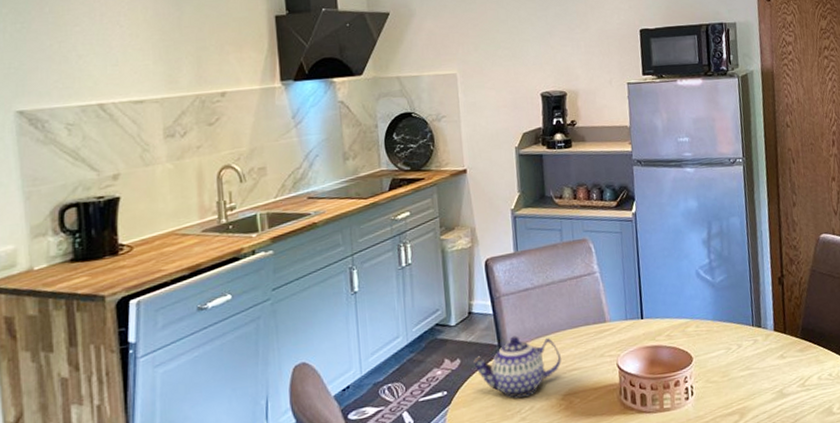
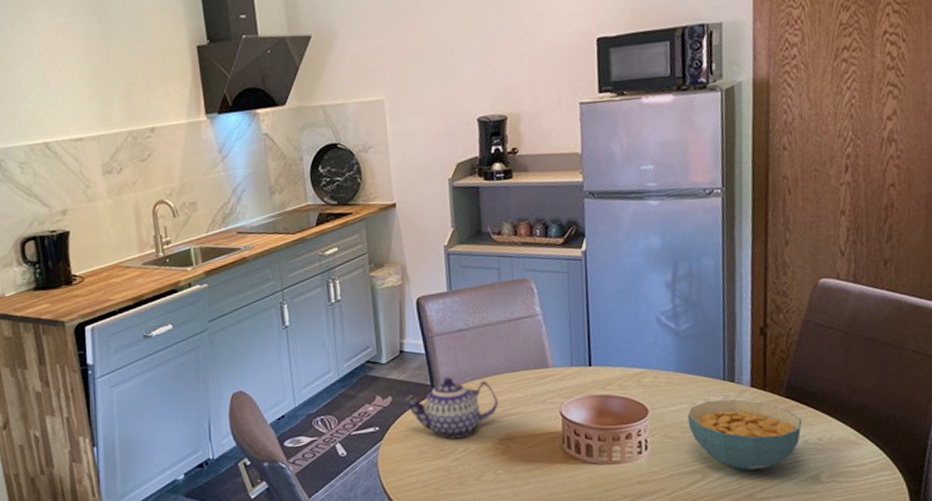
cereal bowl: none [725,343,816,409] -> present [687,399,803,471]

